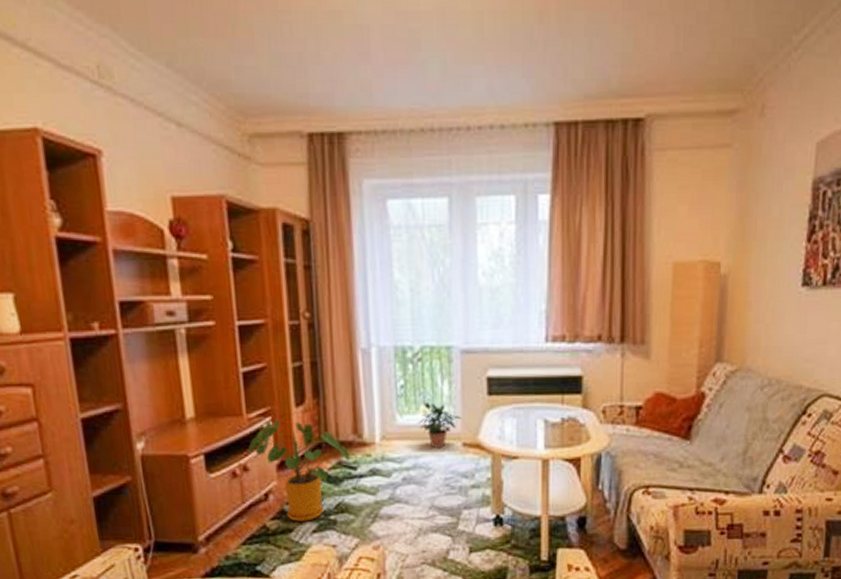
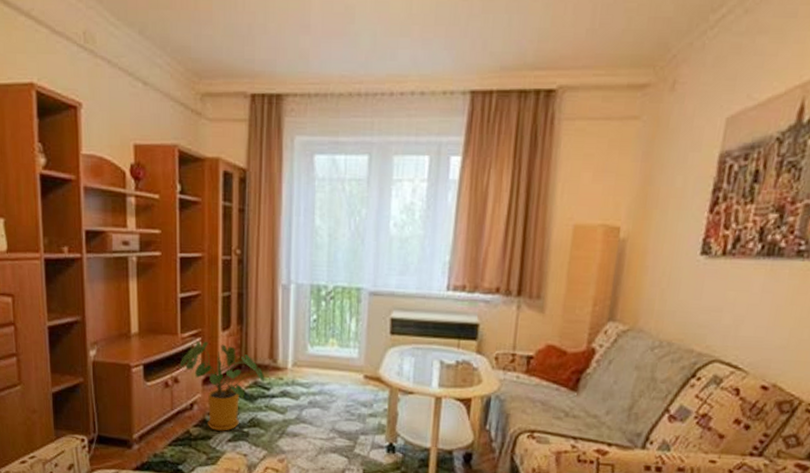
potted plant: present [417,402,461,448] -> none [326,336,365,378]

